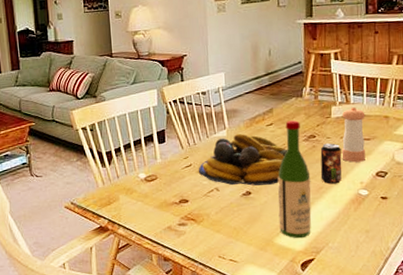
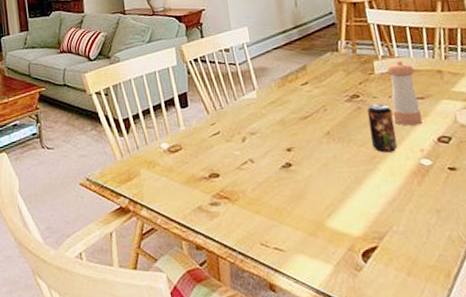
fruit bowl: present [199,133,288,186] -> none [228,94,329,156]
wine bottle: present [277,120,312,239] -> none [320,78,369,221]

